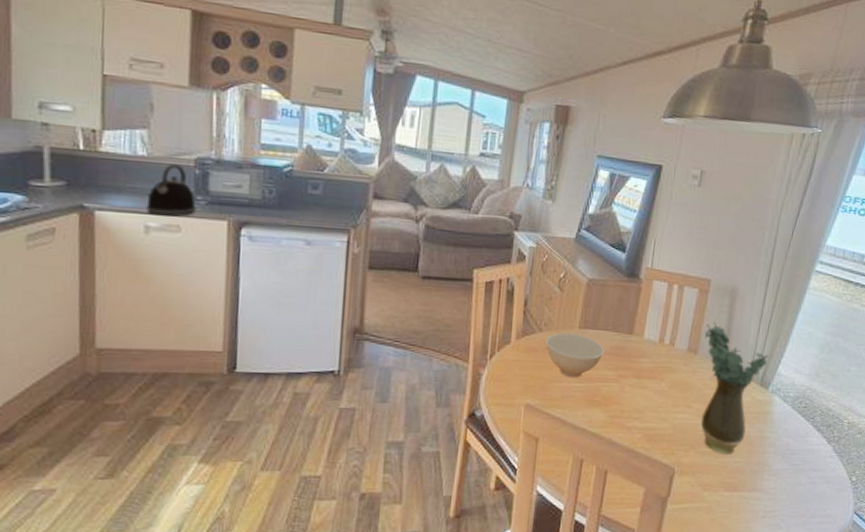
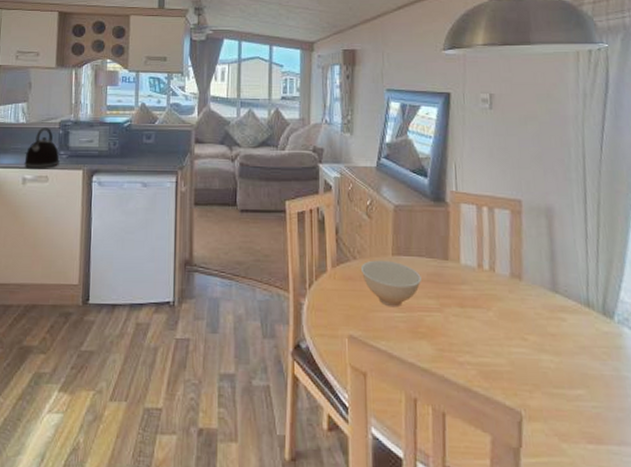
vase: present [700,322,769,454] -> none [526,245,605,397]

